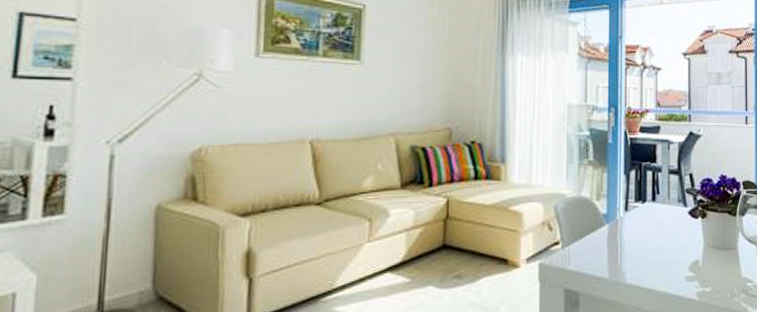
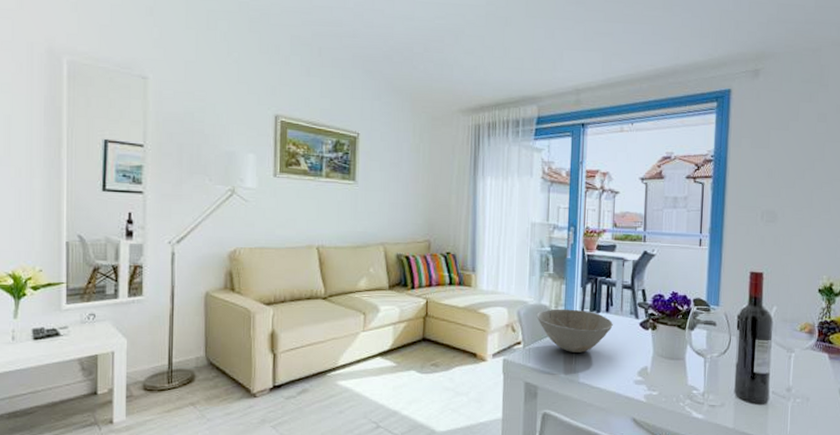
bowl: none [576,200,660,250] -> present [536,308,613,353]

